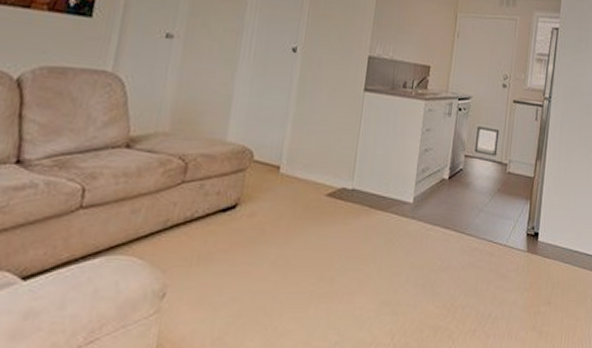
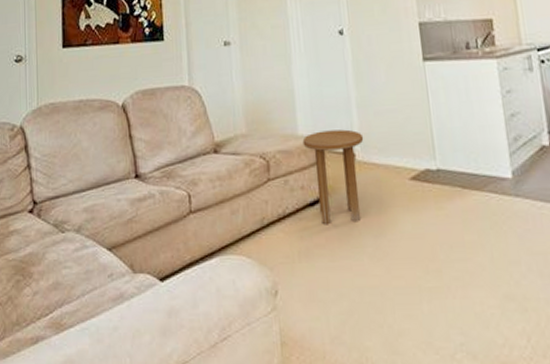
side table: none [229,140,292,232] -> present [302,129,364,225]

